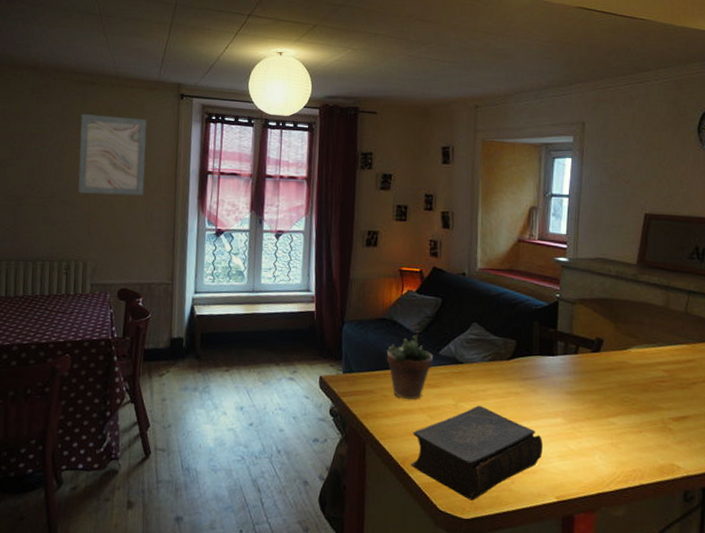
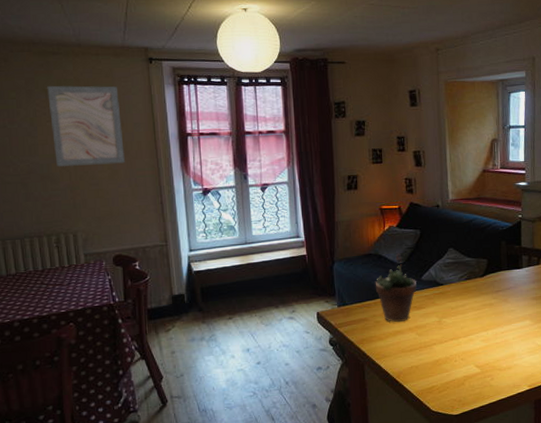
book: present [411,406,543,501] -> none [405,319,515,399]

